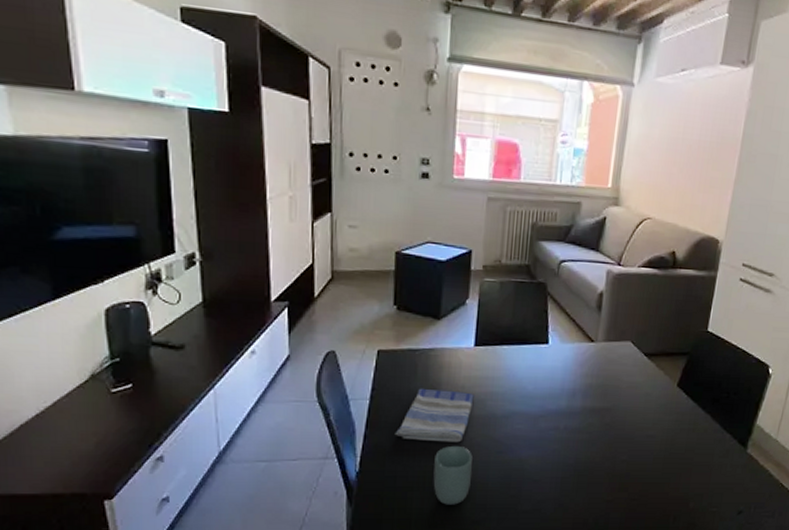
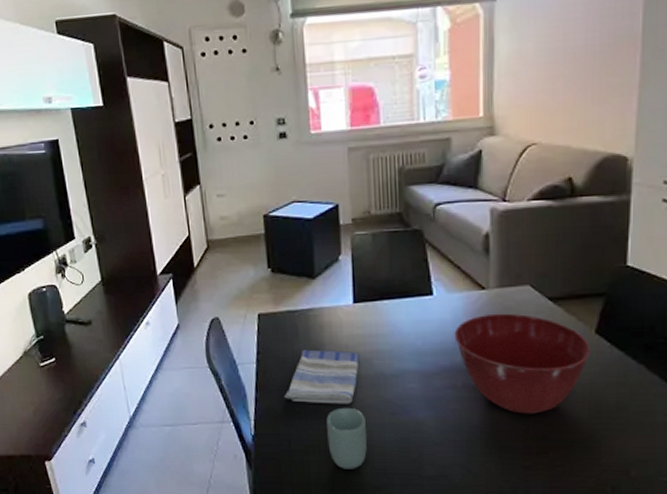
mixing bowl: none [562,364,672,454] -> present [454,313,591,414]

